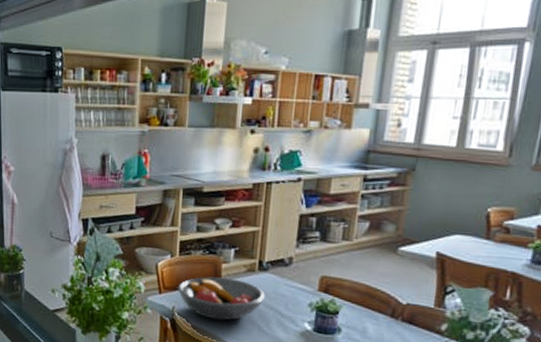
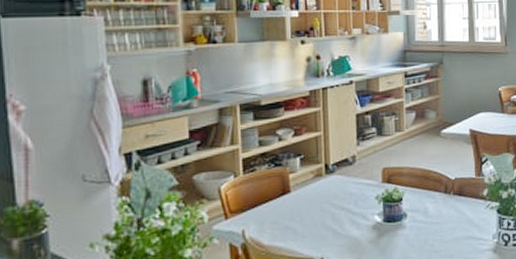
fruit bowl: present [177,276,265,321] -> none [245,187,335,234]

